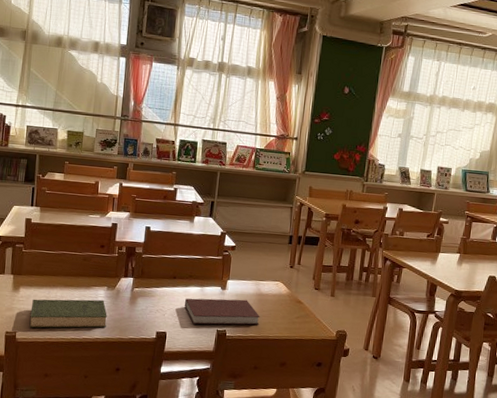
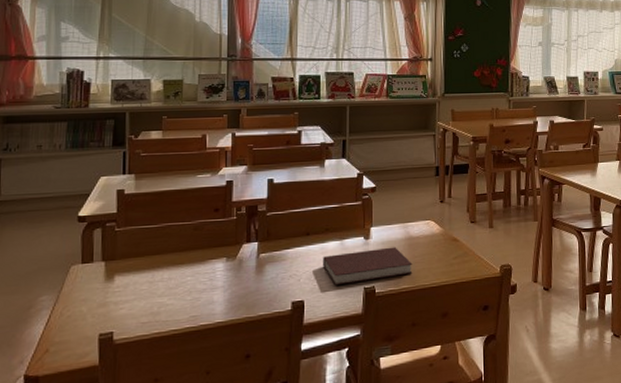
book: present [29,299,107,328] -> none [130,274,229,324]

